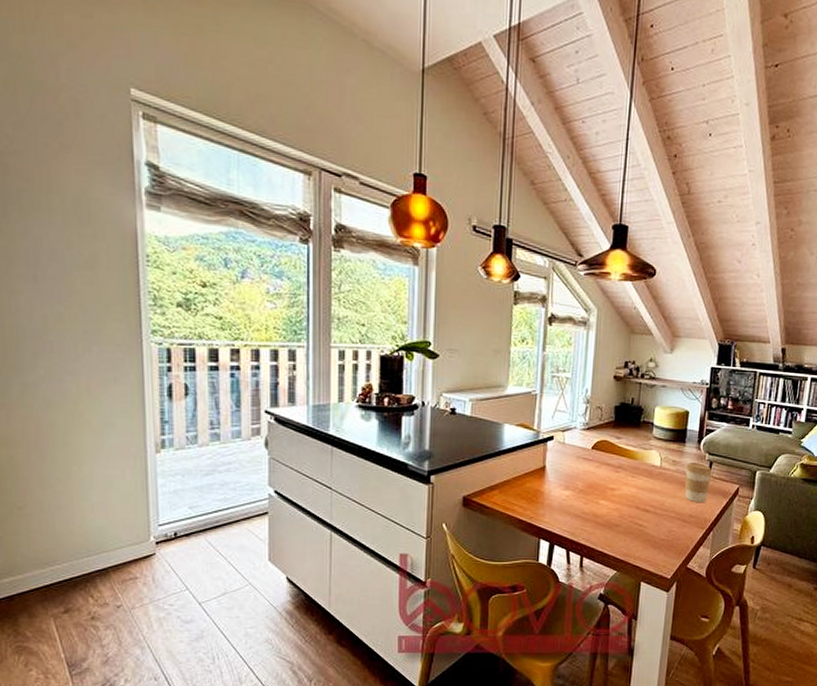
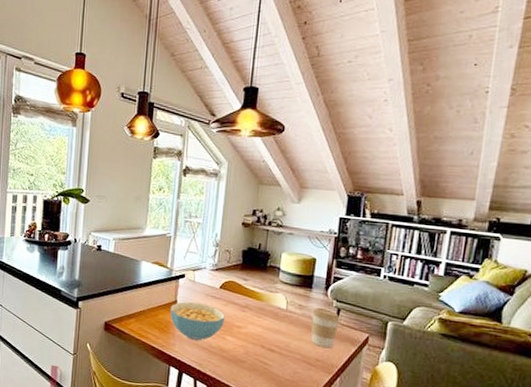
cereal bowl: none [538,466,598,508] -> present [170,302,225,341]

